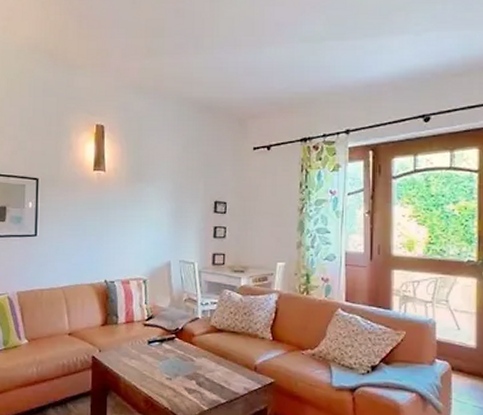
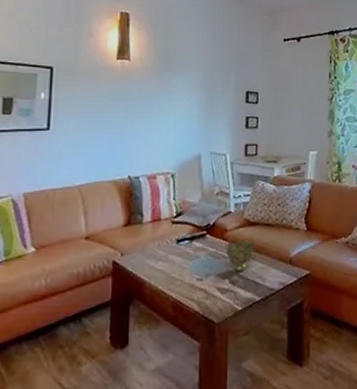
decorative bowl: none [192,345,221,375] -> present [225,239,255,272]

